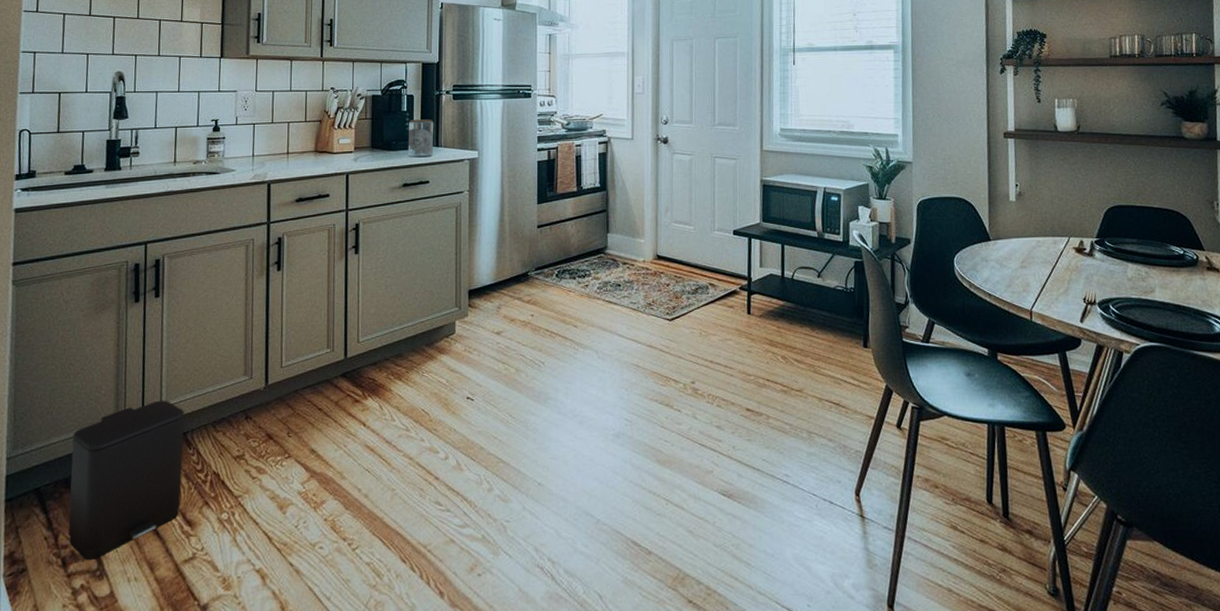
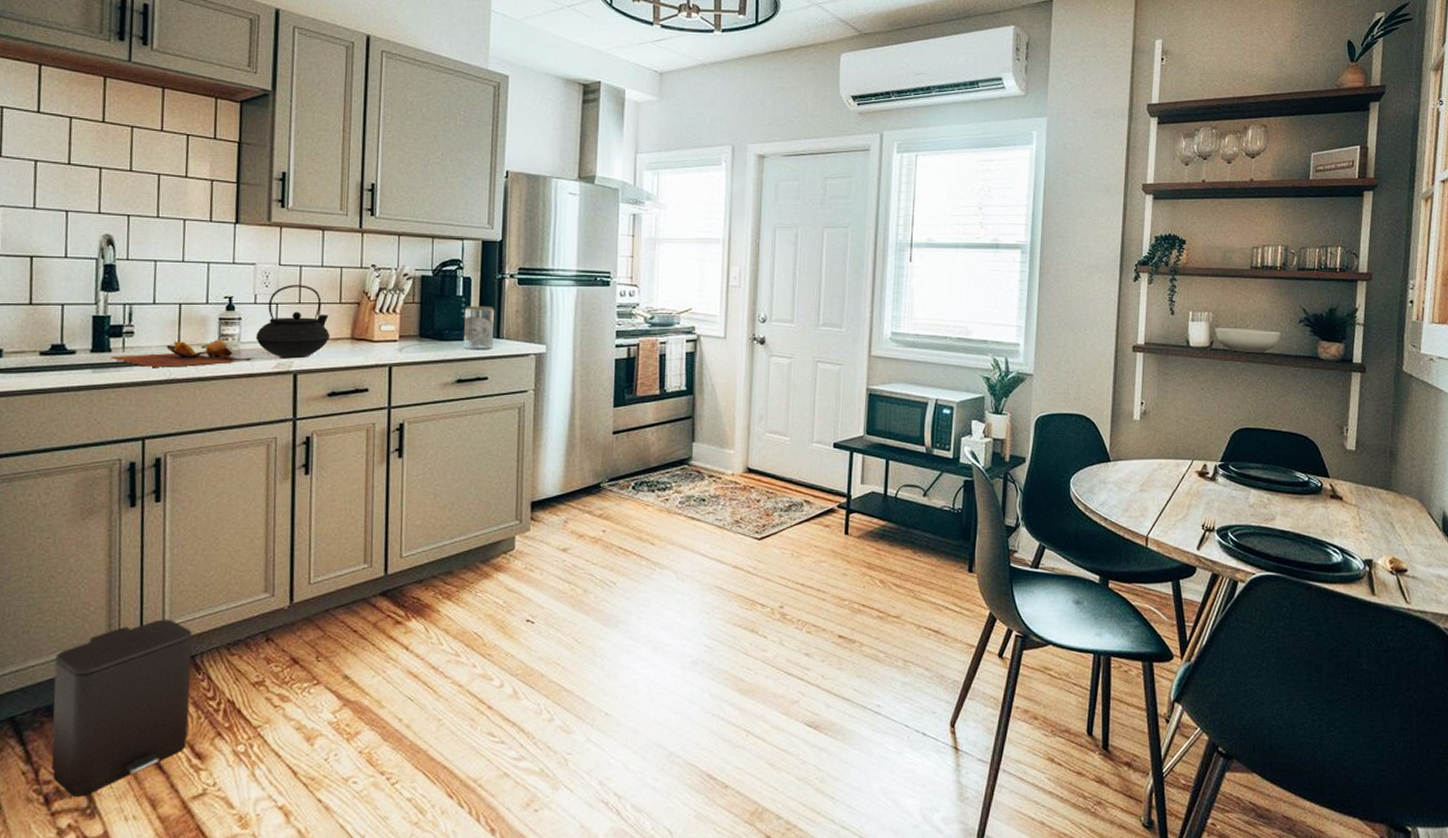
cutting board: none [119,156,280,182] -> present [108,339,309,367]
teapot: none [237,107,297,171] -> present [255,285,330,359]
bowl: none [1080,112,1145,136] -> present [1215,327,1282,354]

